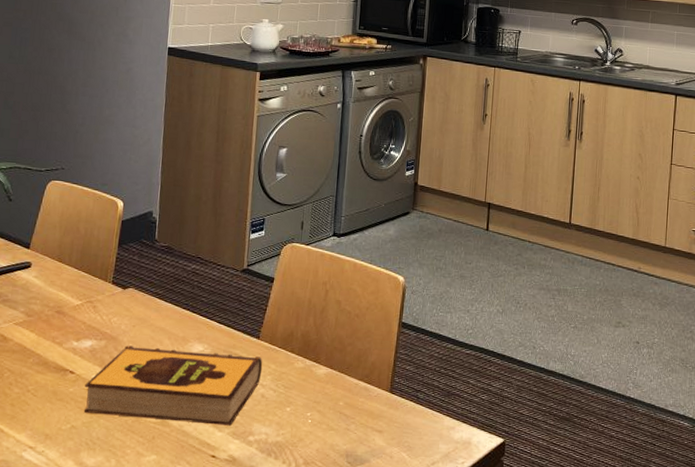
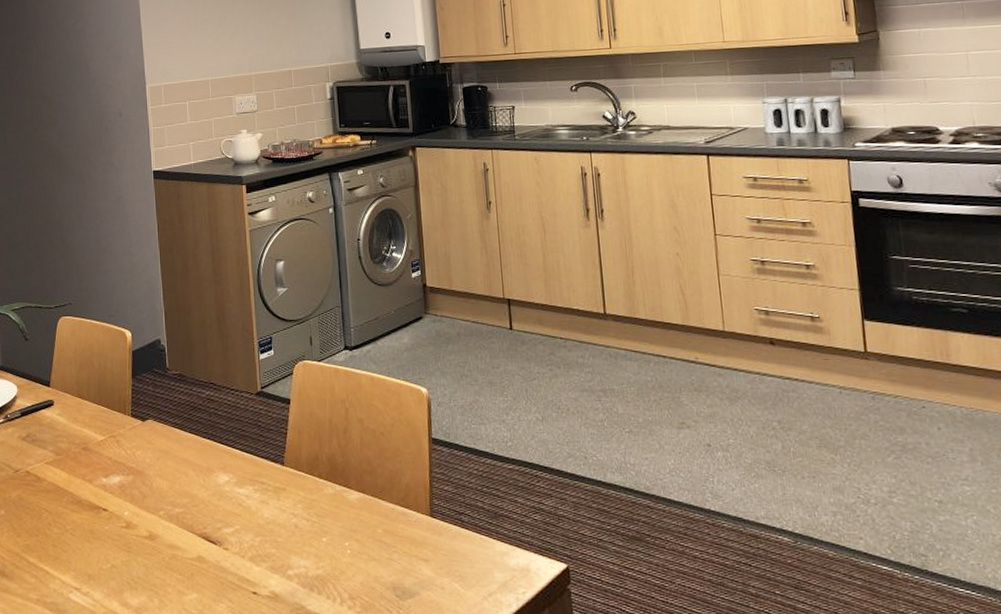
hardback book: present [83,345,263,426] -> none [119,479,292,559]

